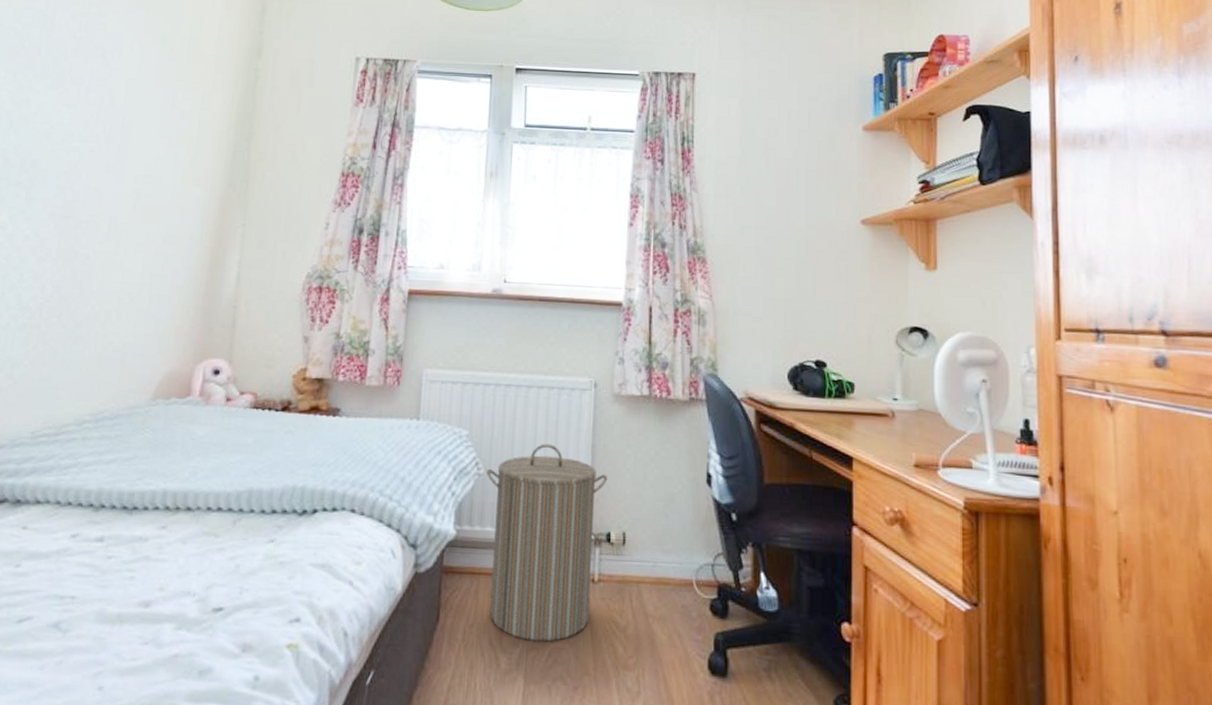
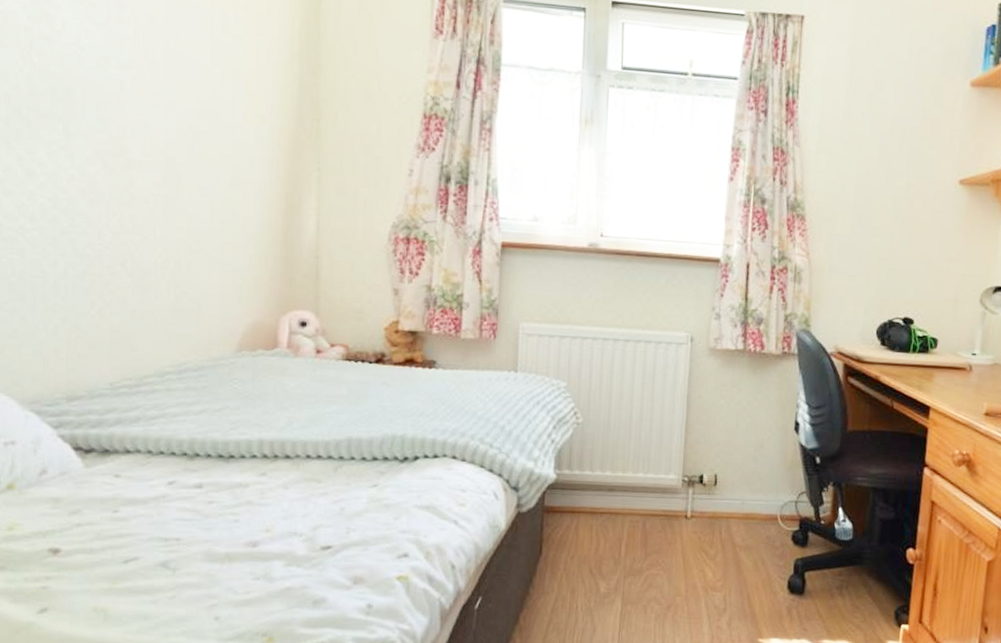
laundry hamper: present [487,444,608,642] -> none [585,395,702,569]

